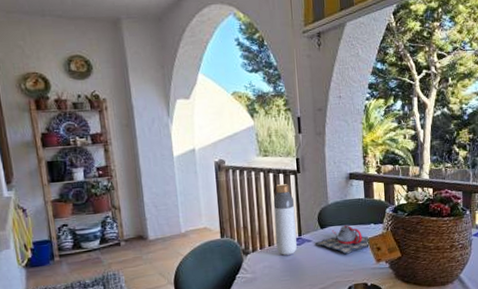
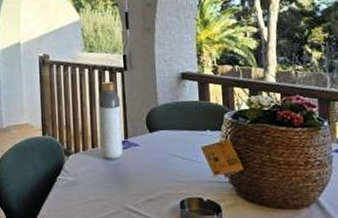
teapot: present [314,225,371,255] -> none [141,130,207,163]

